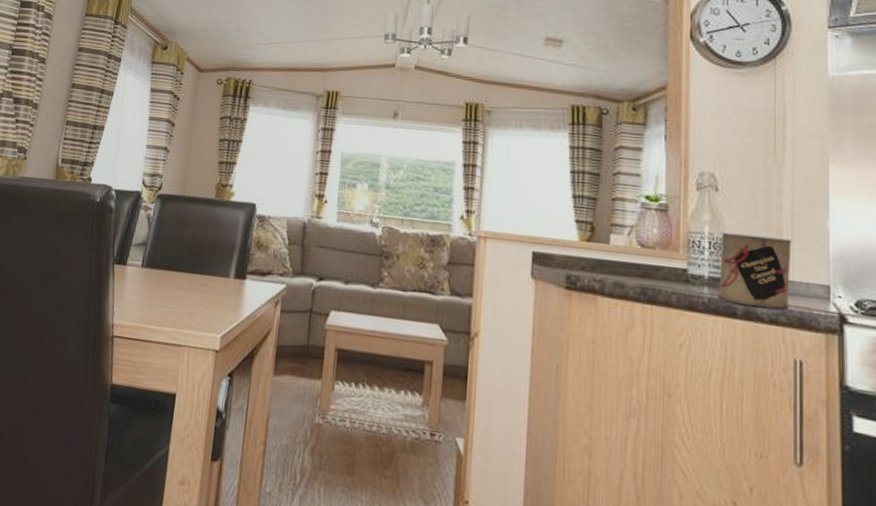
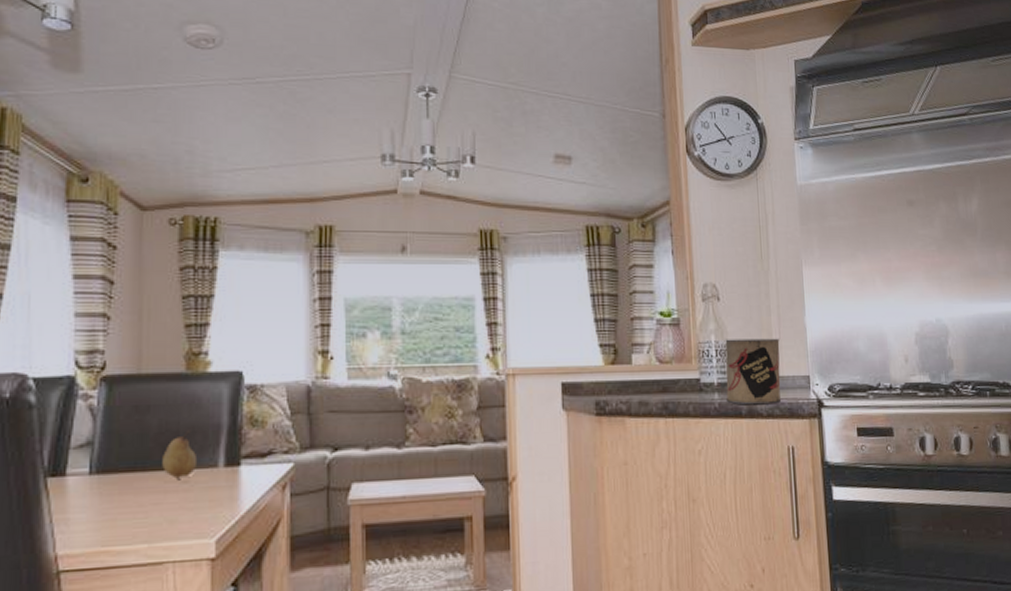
fruit: none [190,245,216,282] -> present [162,431,198,479]

